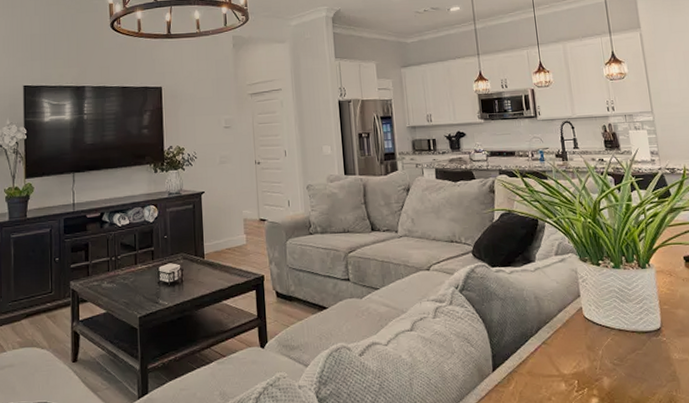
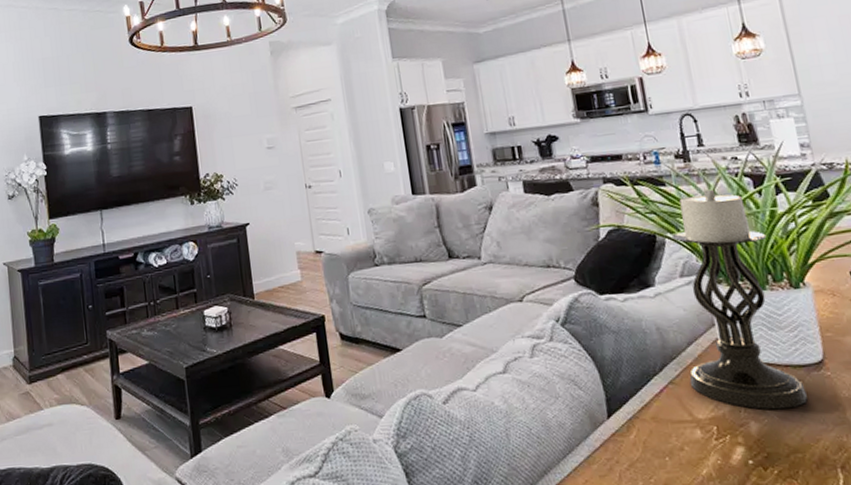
candle holder: none [550,184,648,368] -> present [672,189,808,410]

